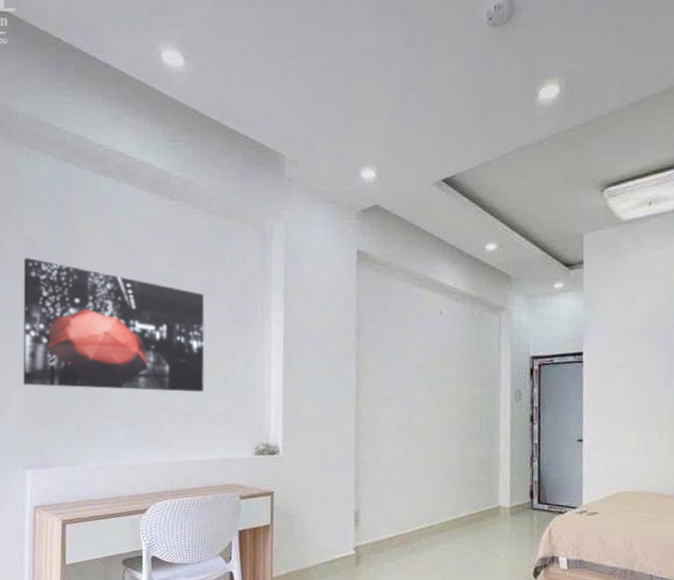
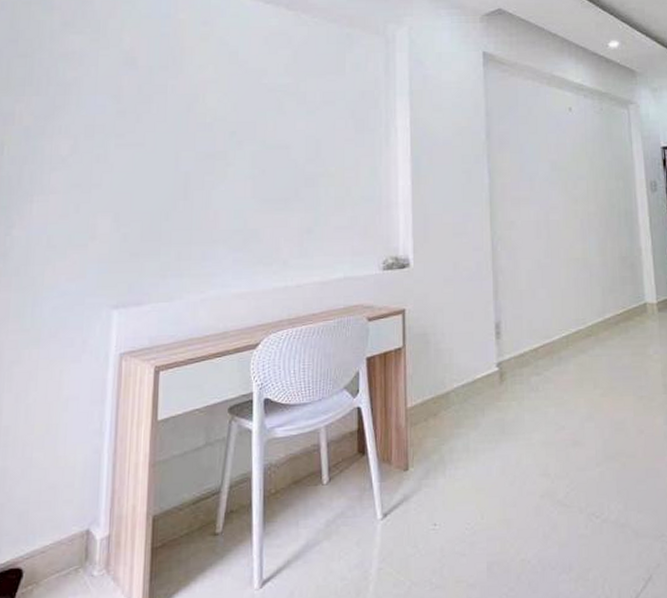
wall art: present [23,257,205,392] -> none [112,73,326,213]

